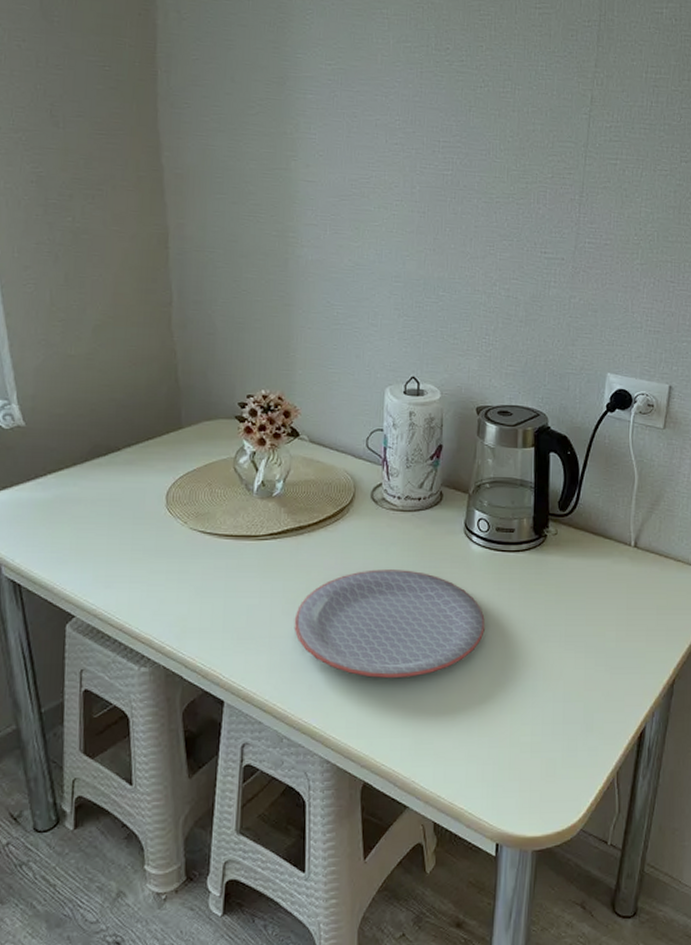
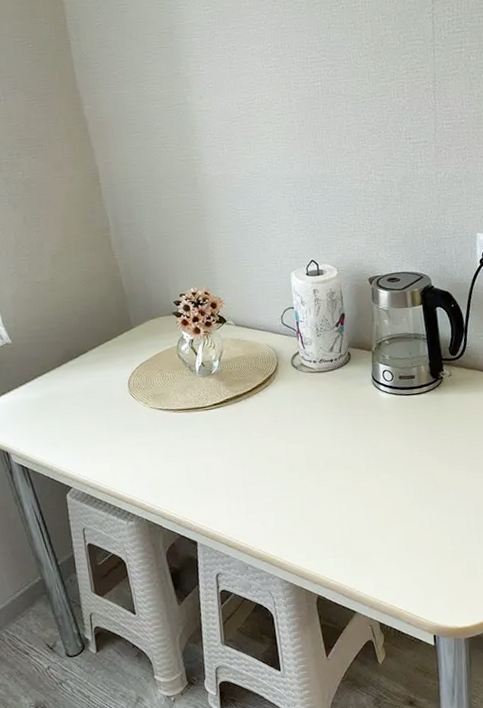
plate: present [294,569,485,678] -> none [243,420,401,511]

